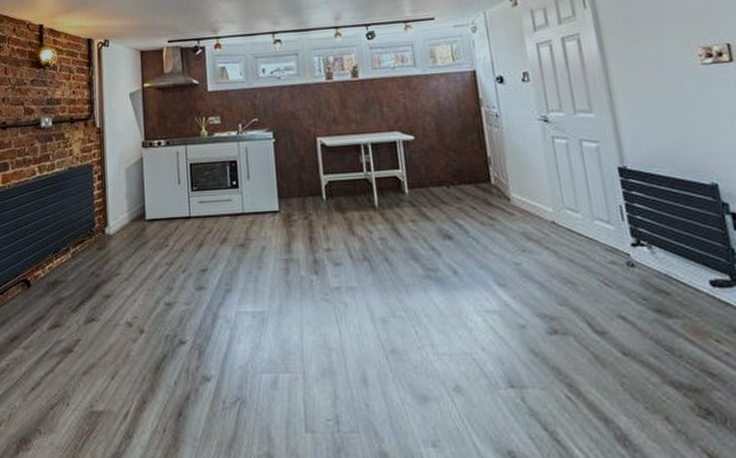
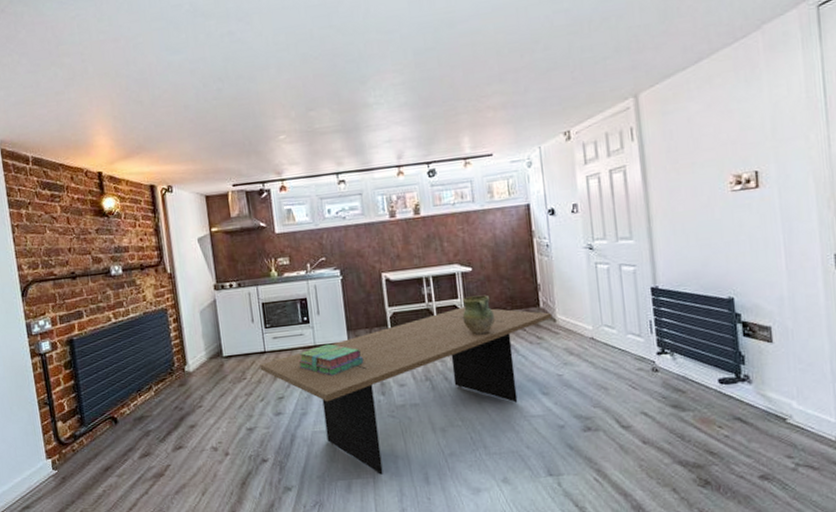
dining table: none [183,179,505,370] -> present [259,307,551,475]
stack of books: none [225,212,296,249] -> present [298,343,364,376]
ceramic jug: none [403,166,441,211] -> present [462,295,495,335]

